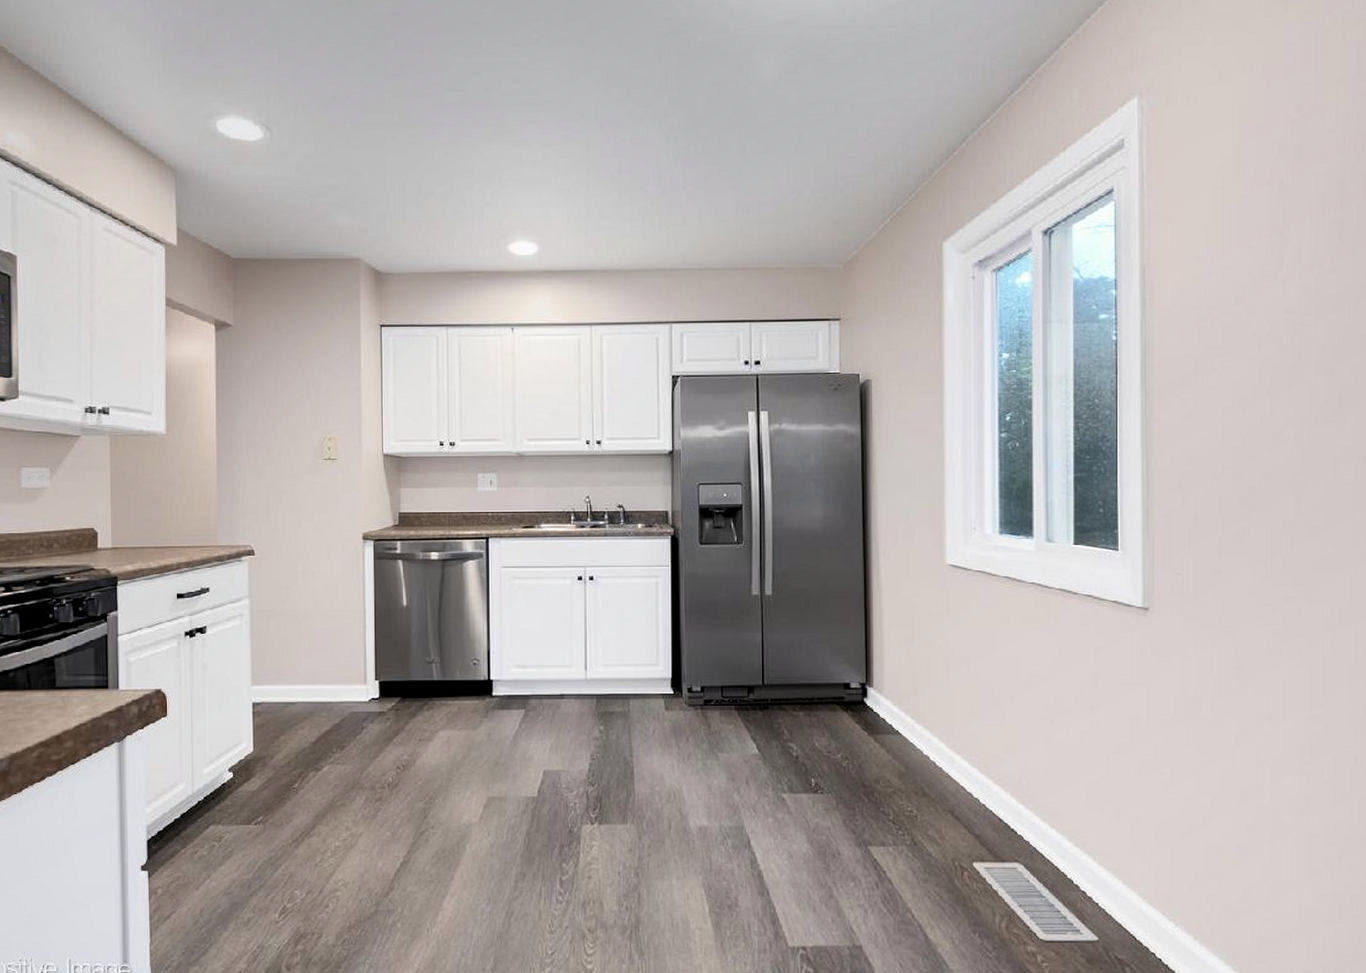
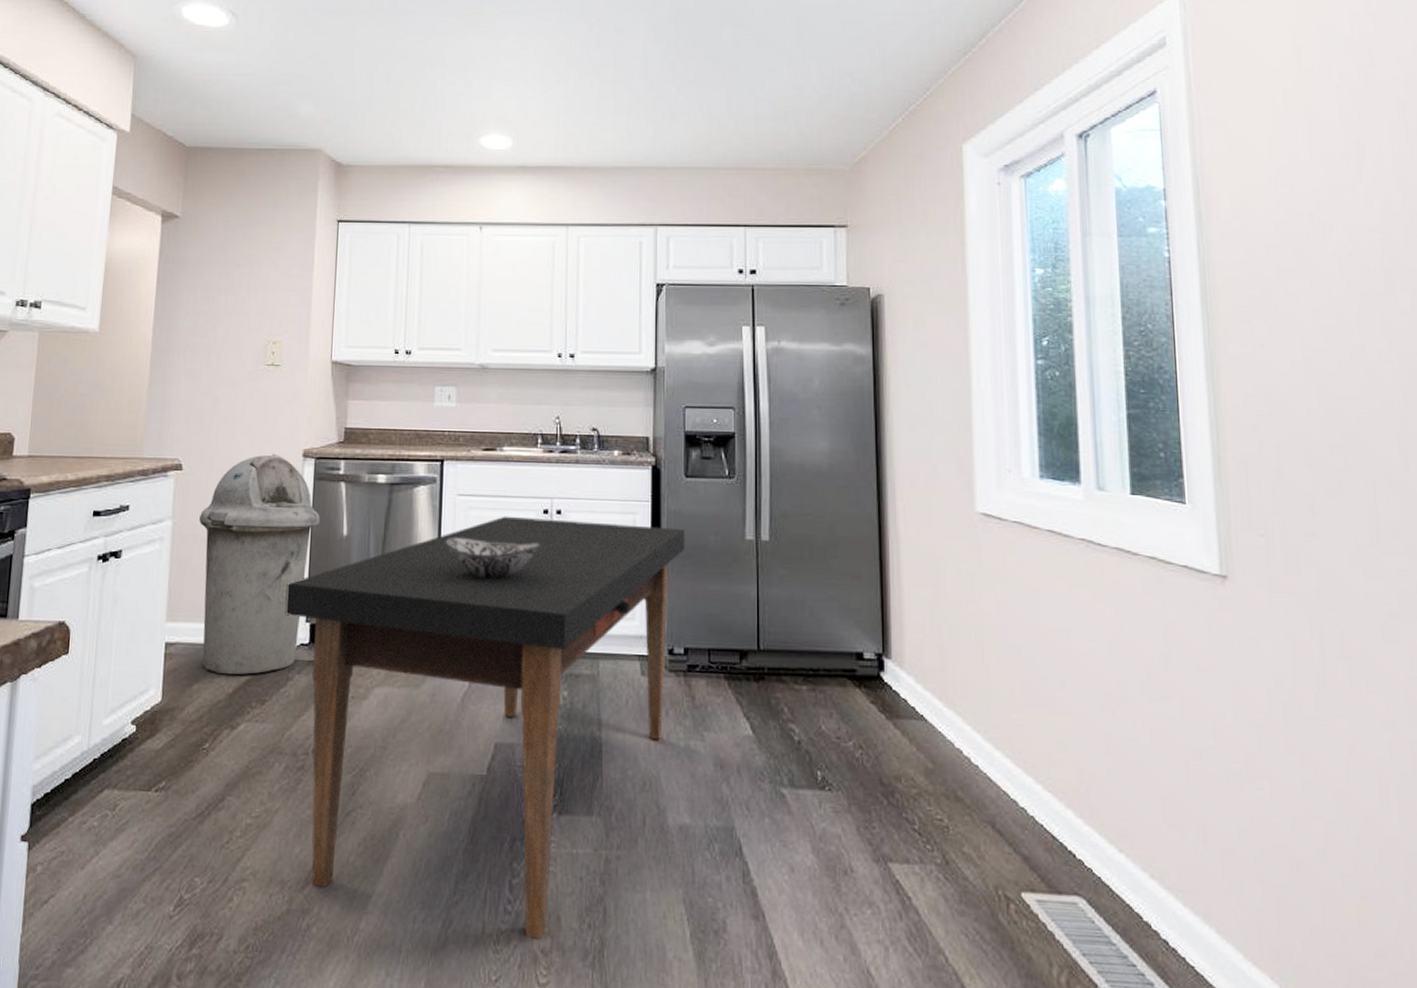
trash can: none [274,537,383,727] -> present [199,453,321,675]
dining table: none [356,583,700,921] -> present [285,516,685,939]
decorative bowl: none [493,603,577,637] -> present [445,537,541,579]

